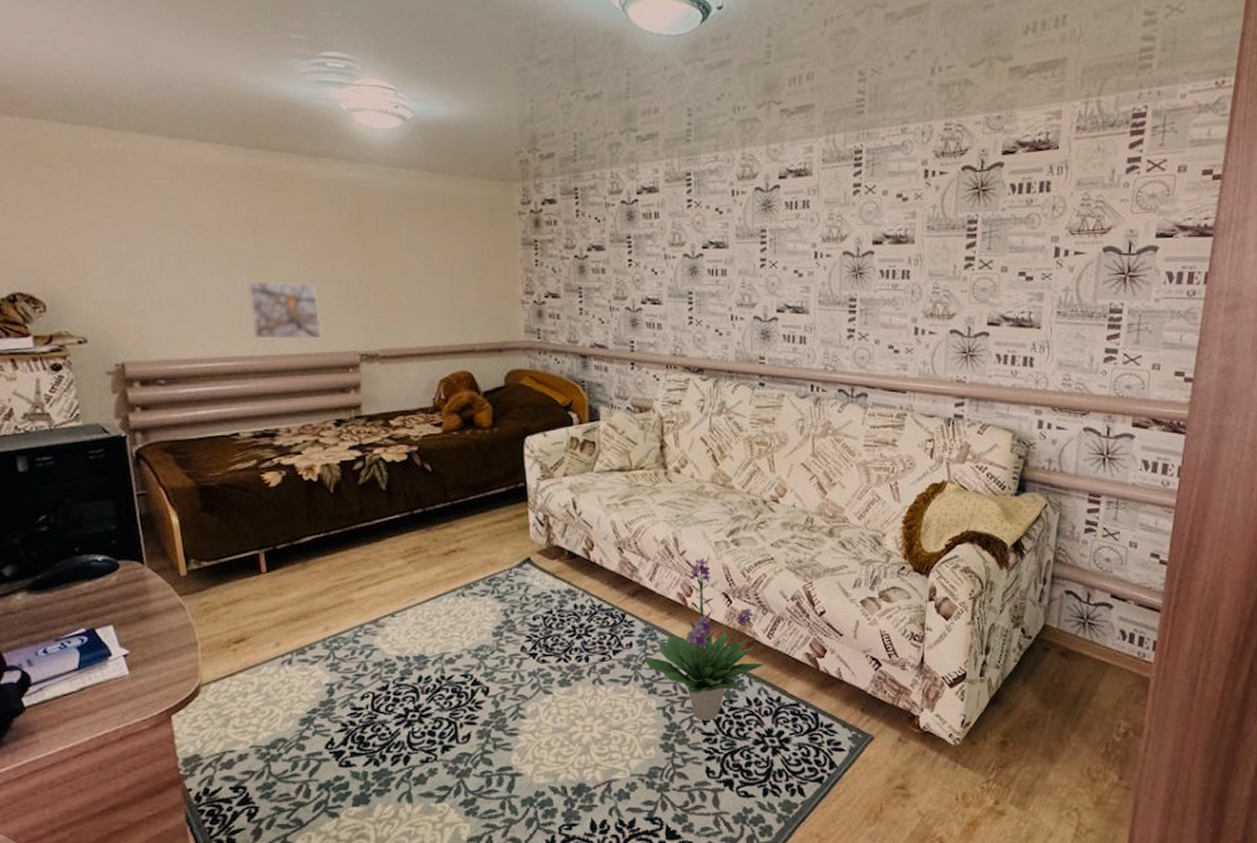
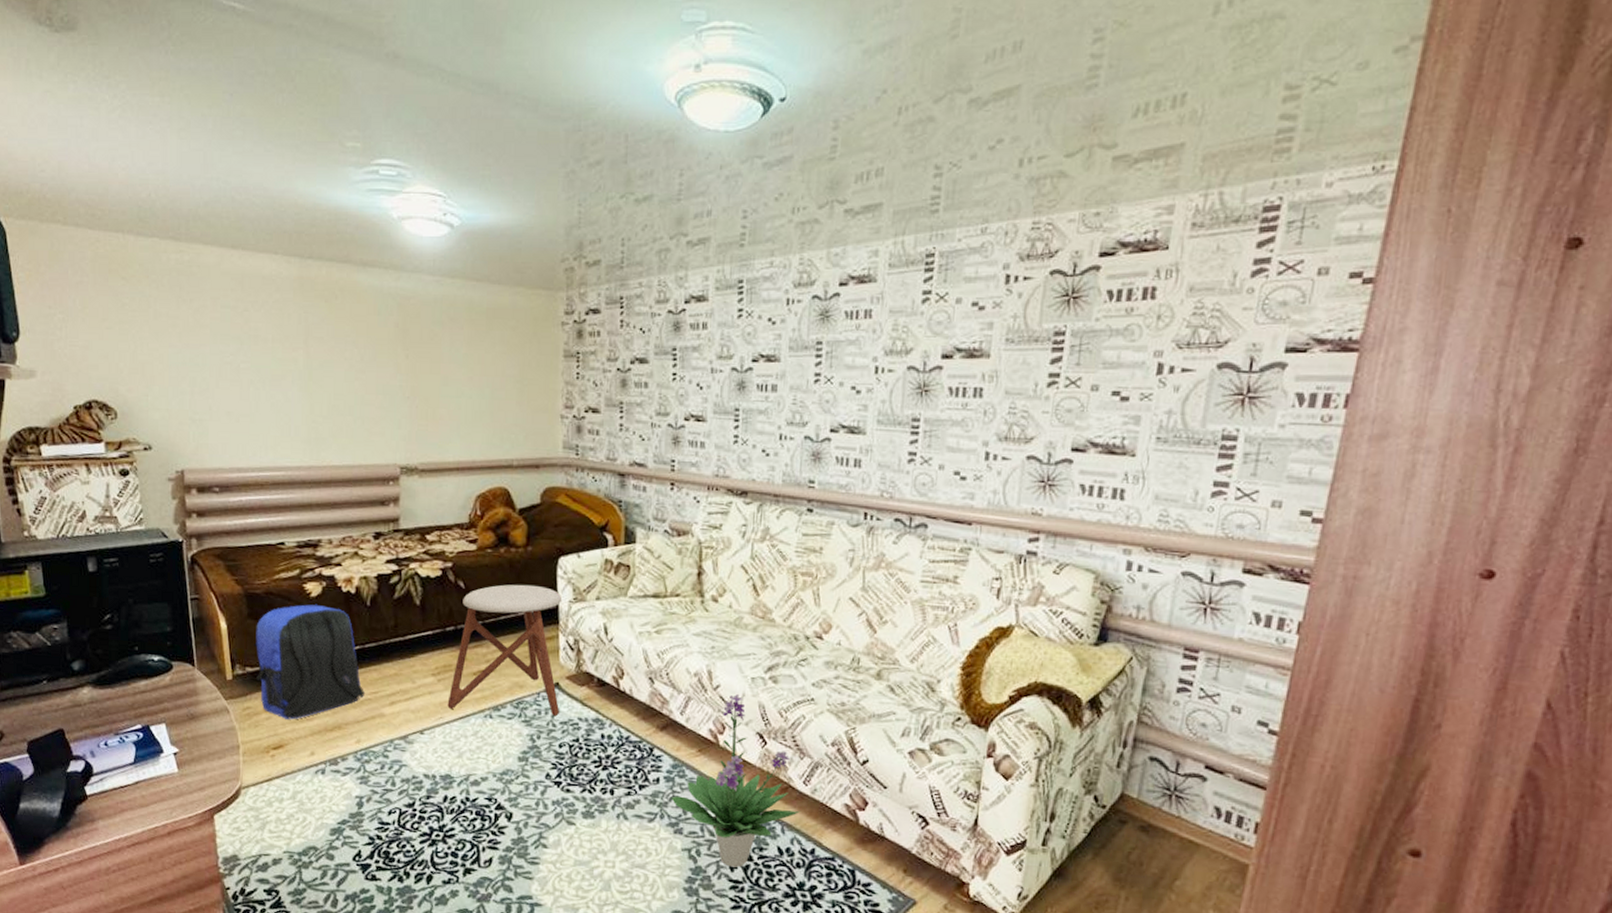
backpack: none [209,494,332,612] -> present [253,604,366,720]
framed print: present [247,280,322,340] -> none [297,391,365,451]
stool: none [418,464,532,591] -> present [447,584,563,717]

